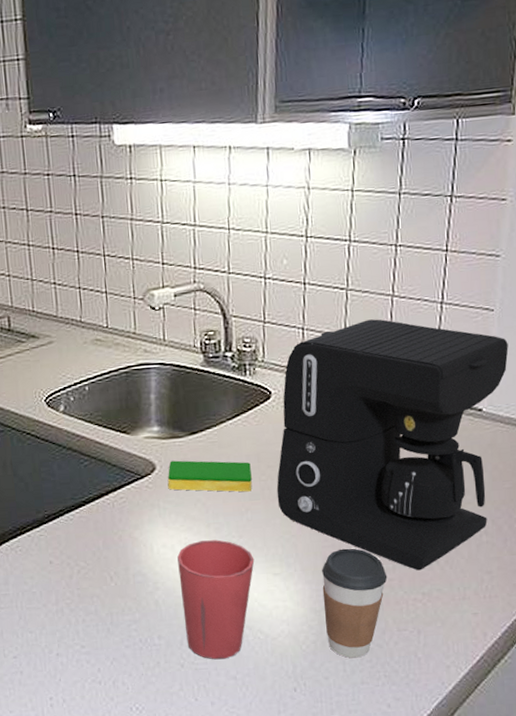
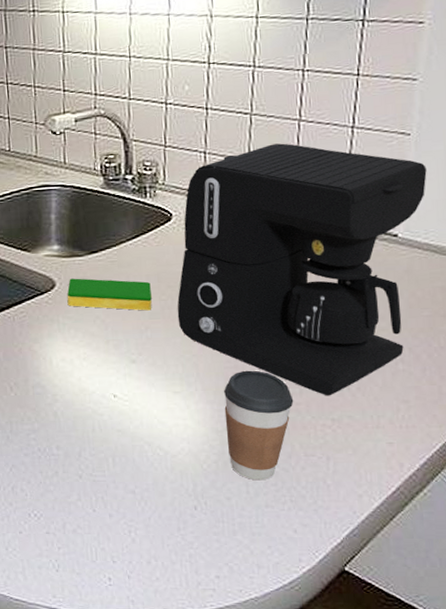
cup: present [177,540,255,660] -> none [76,356,154,473]

